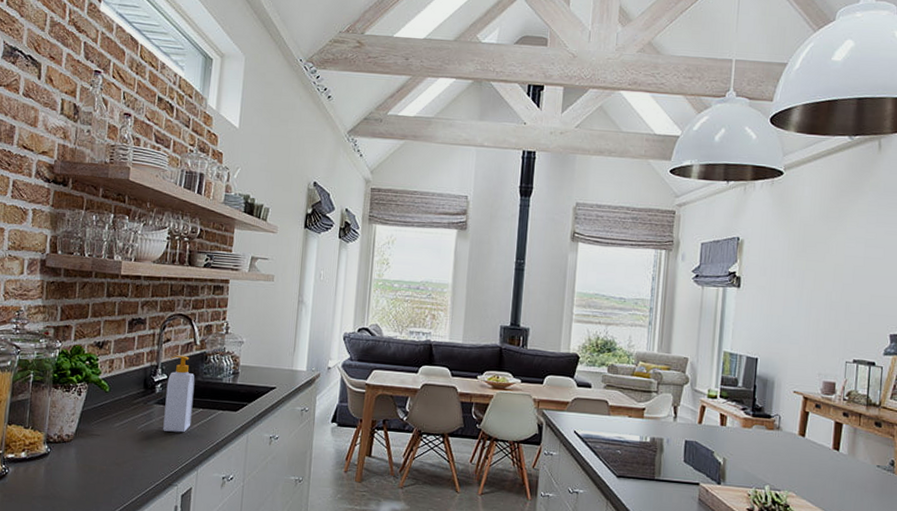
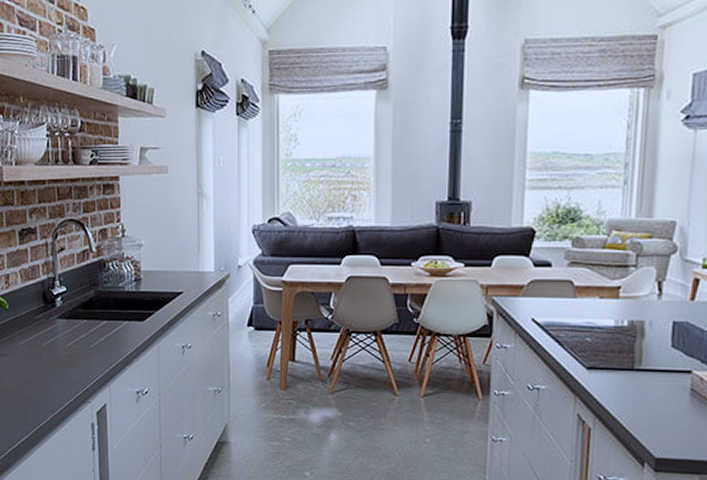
soap bottle: present [163,355,195,433] -> none [67,264,98,347]

